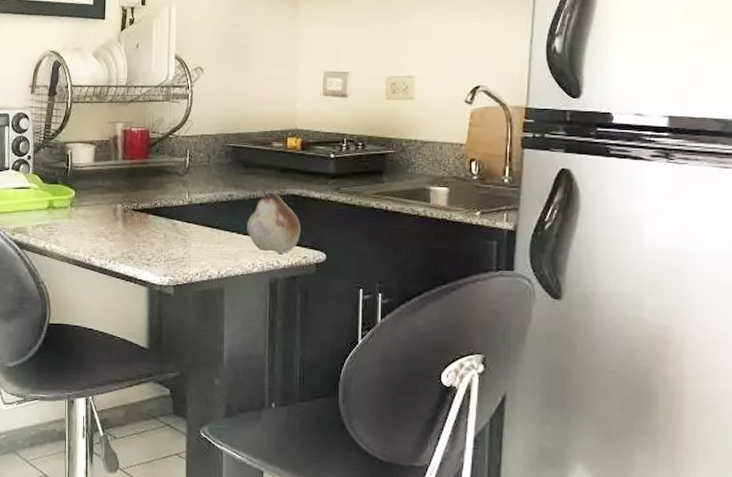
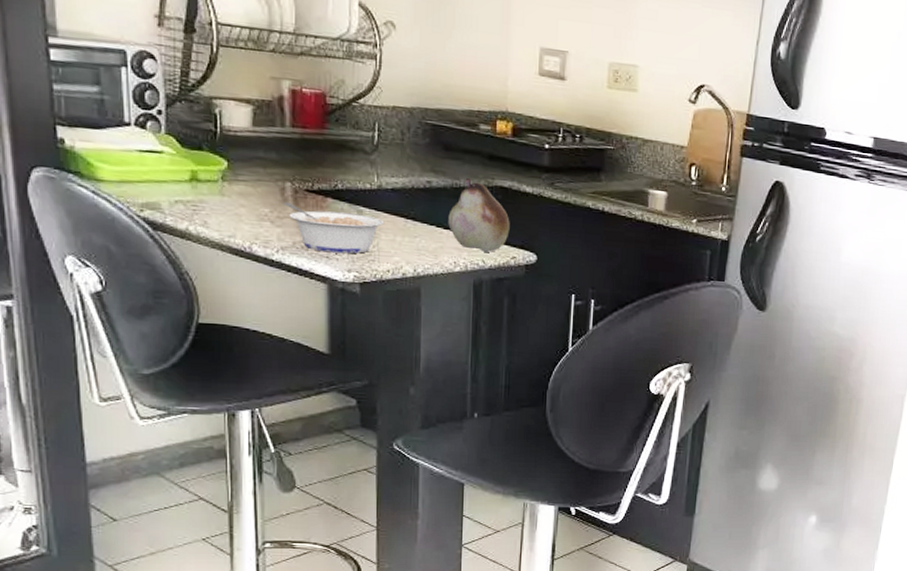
legume: none [115,220,194,261] -> present [283,201,385,254]

